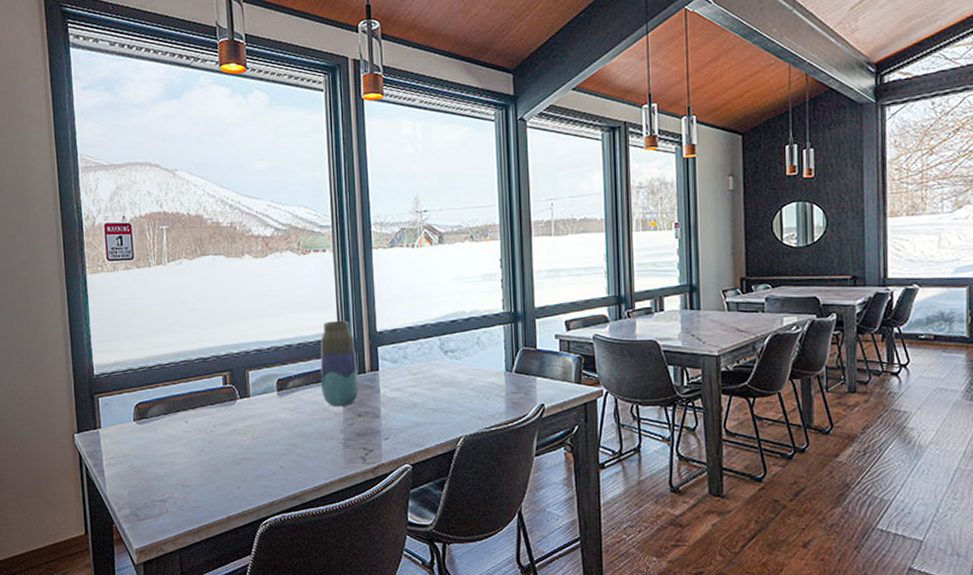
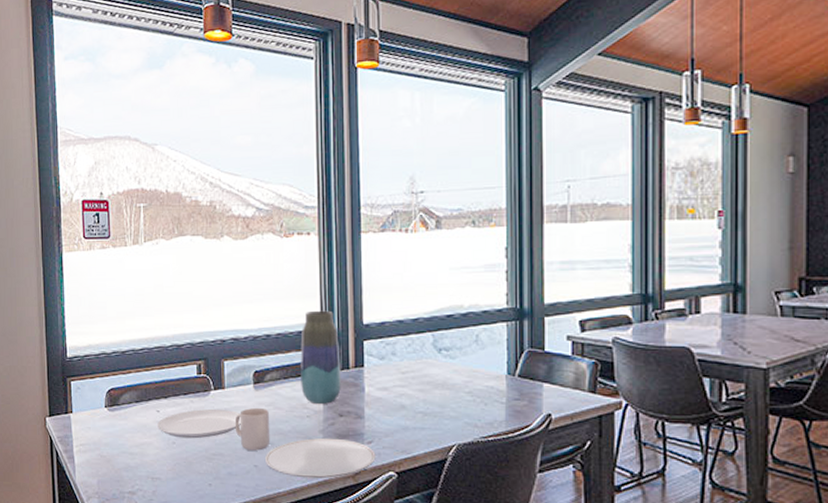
plate: none [186,416,267,446] -> present [157,408,241,439]
cup: none [260,412,295,453] -> present [235,407,270,451]
plate: none [290,437,392,476] -> present [264,437,376,479]

